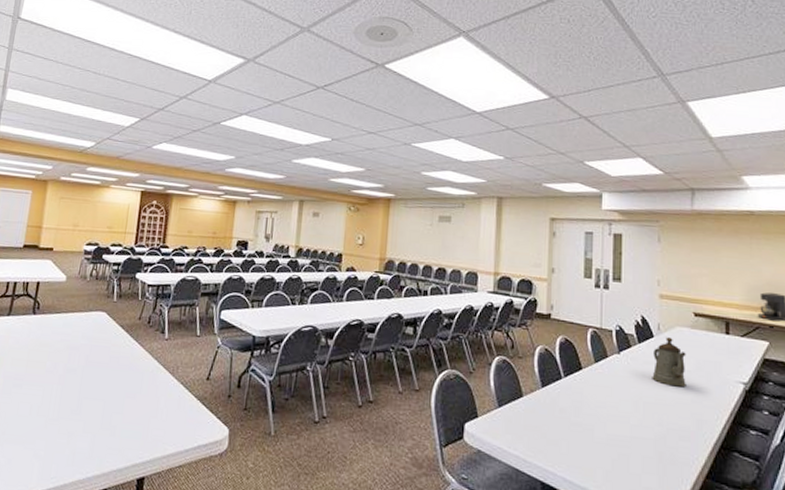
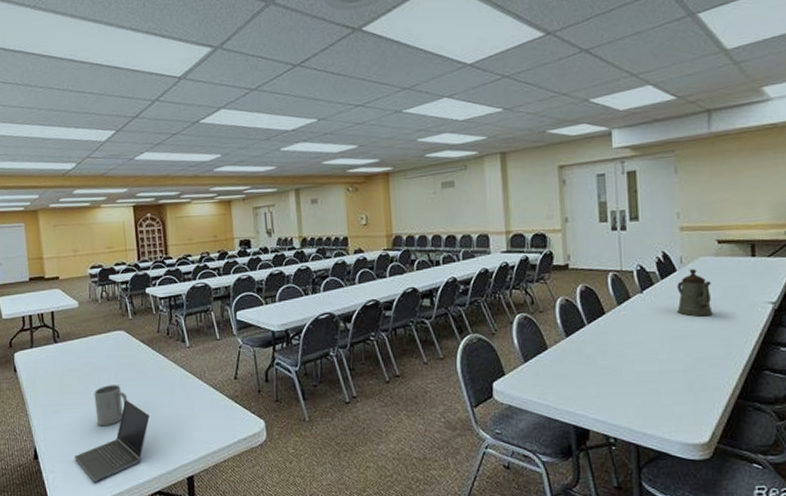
laptop computer: none [25,384,113,470] -> present [75,400,150,483]
mug: none [56,366,94,410] -> present [94,385,128,427]

